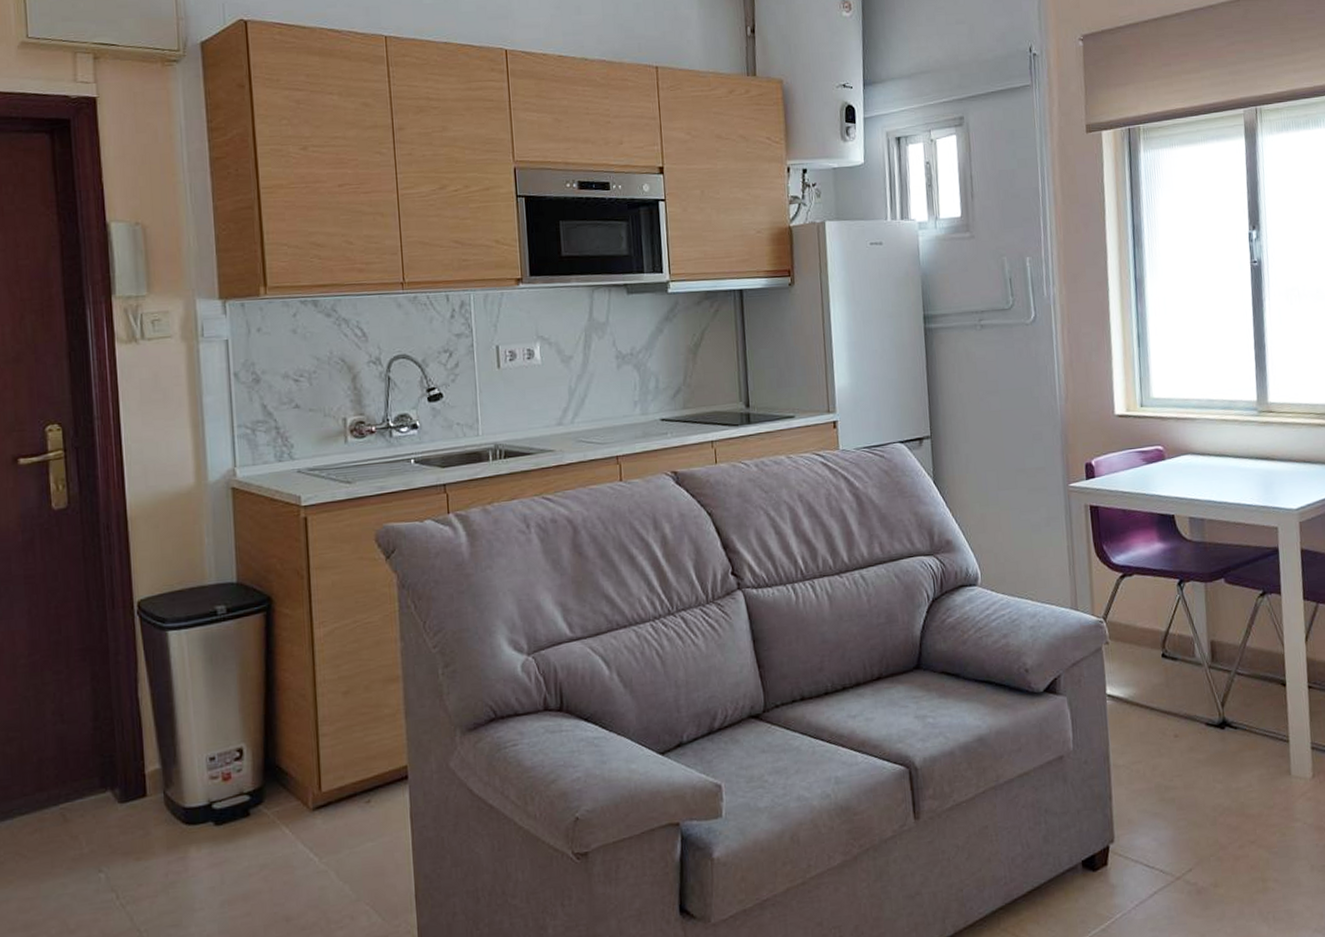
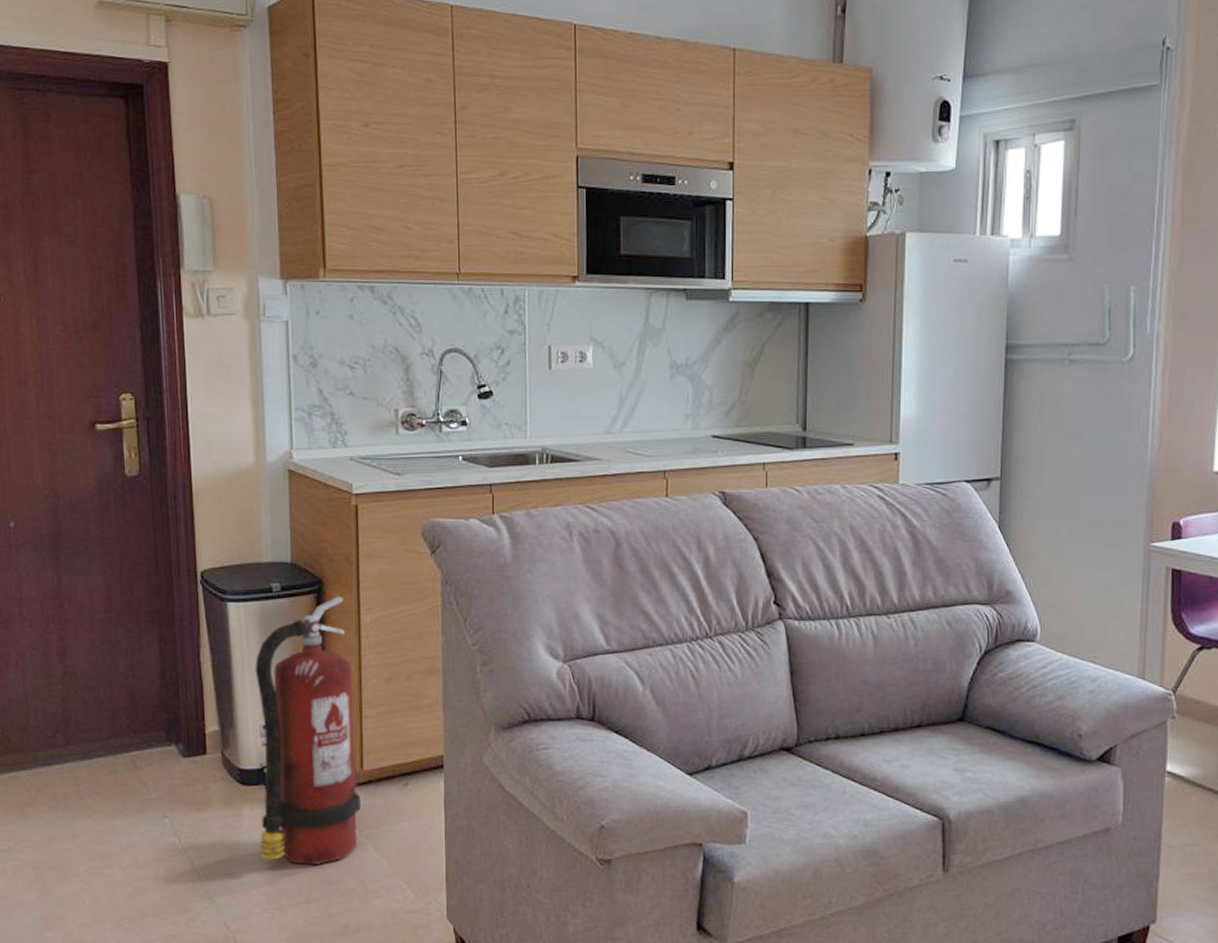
fire extinguisher: none [199,612,320,904] -> present [255,596,361,865]

